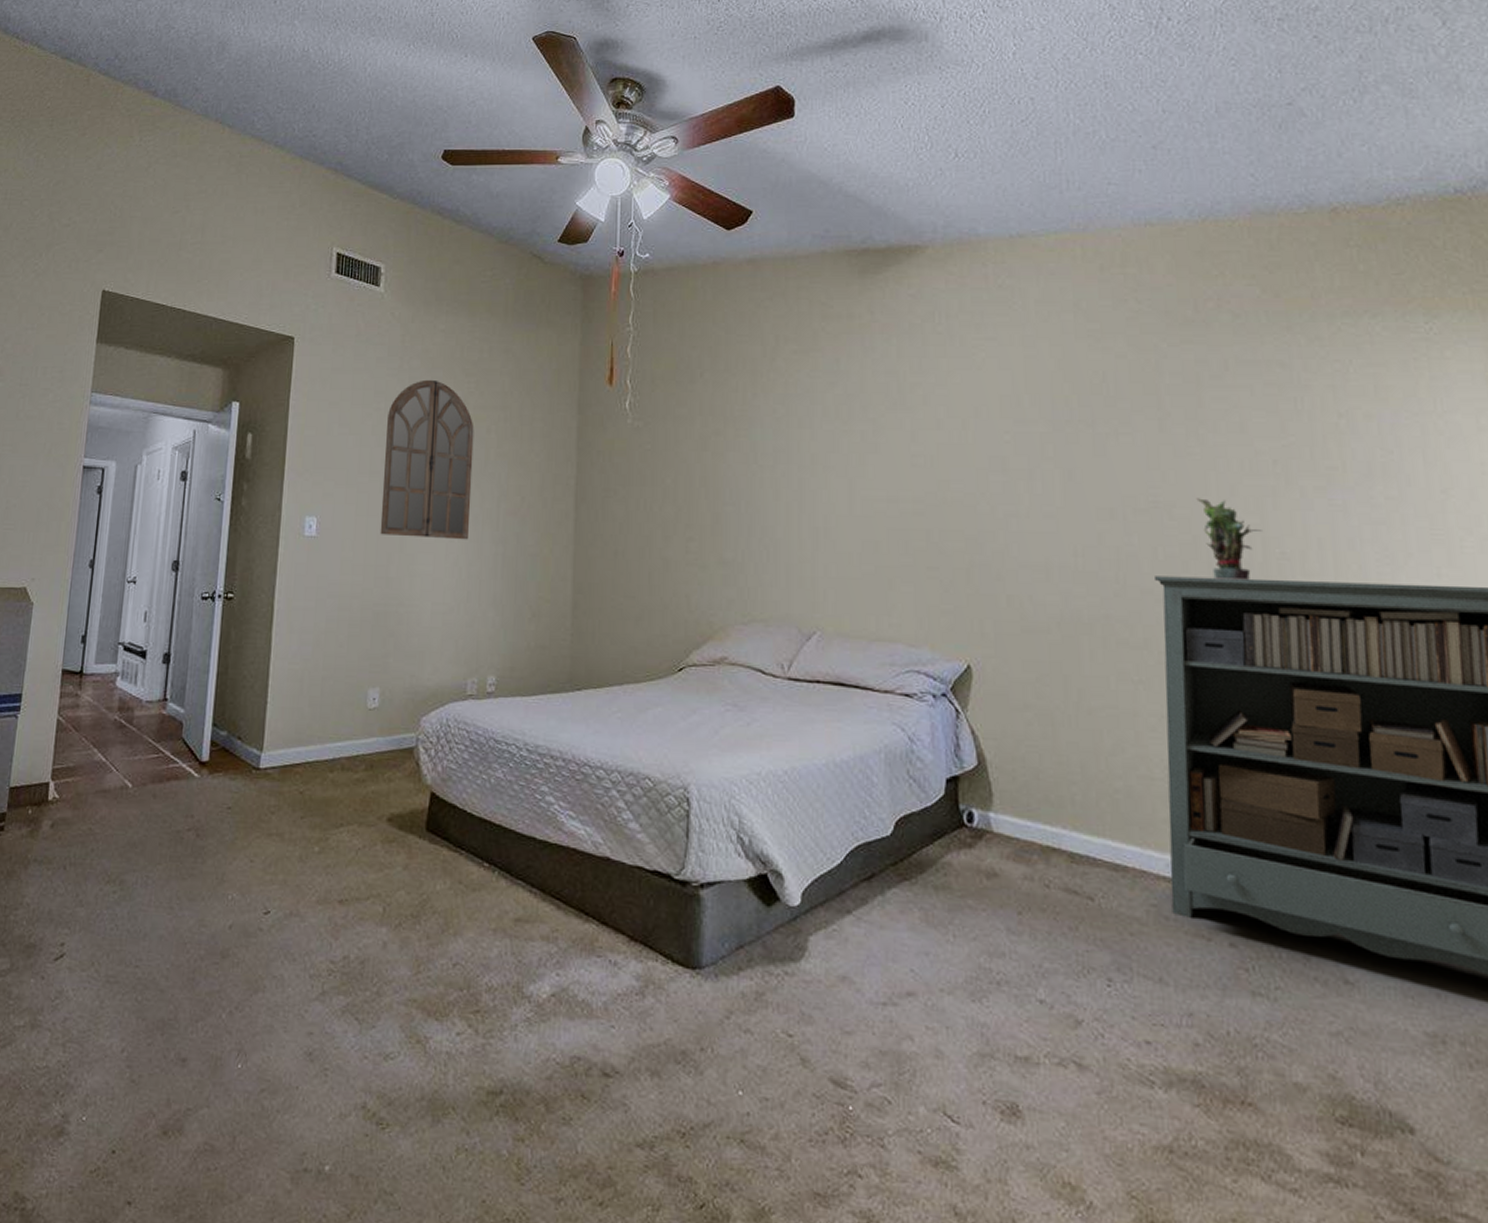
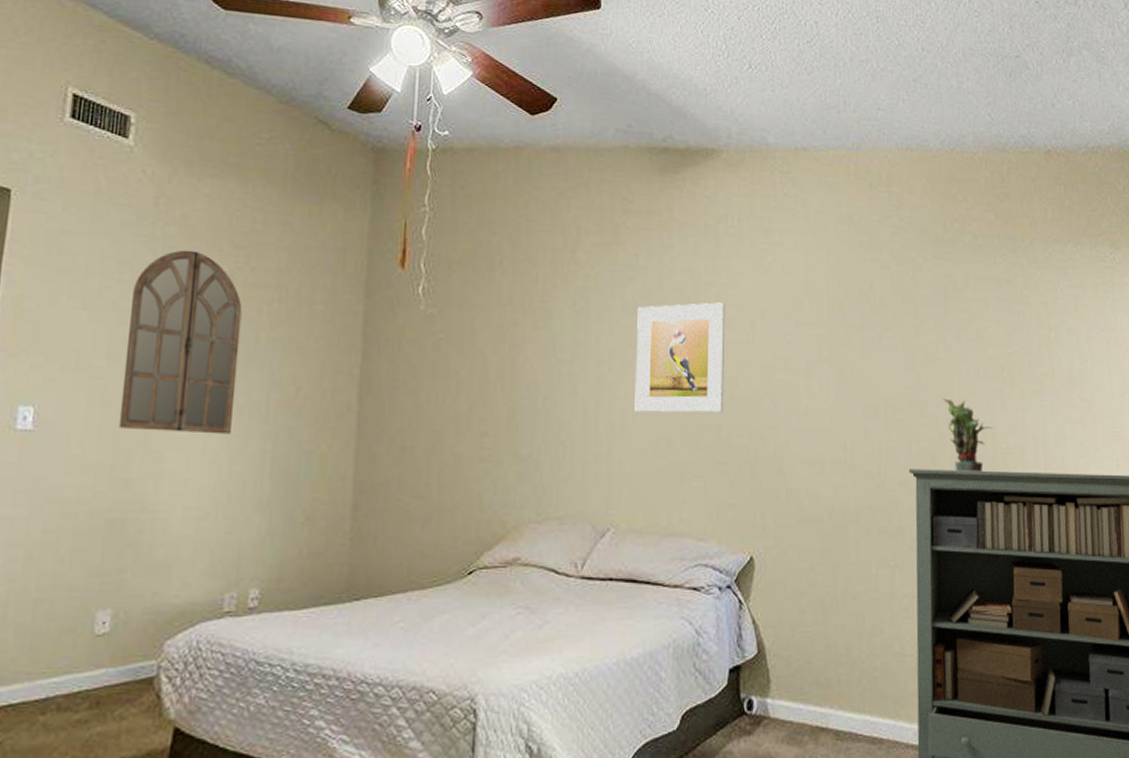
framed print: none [838,403,935,517] -> present [635,302,725,413]

